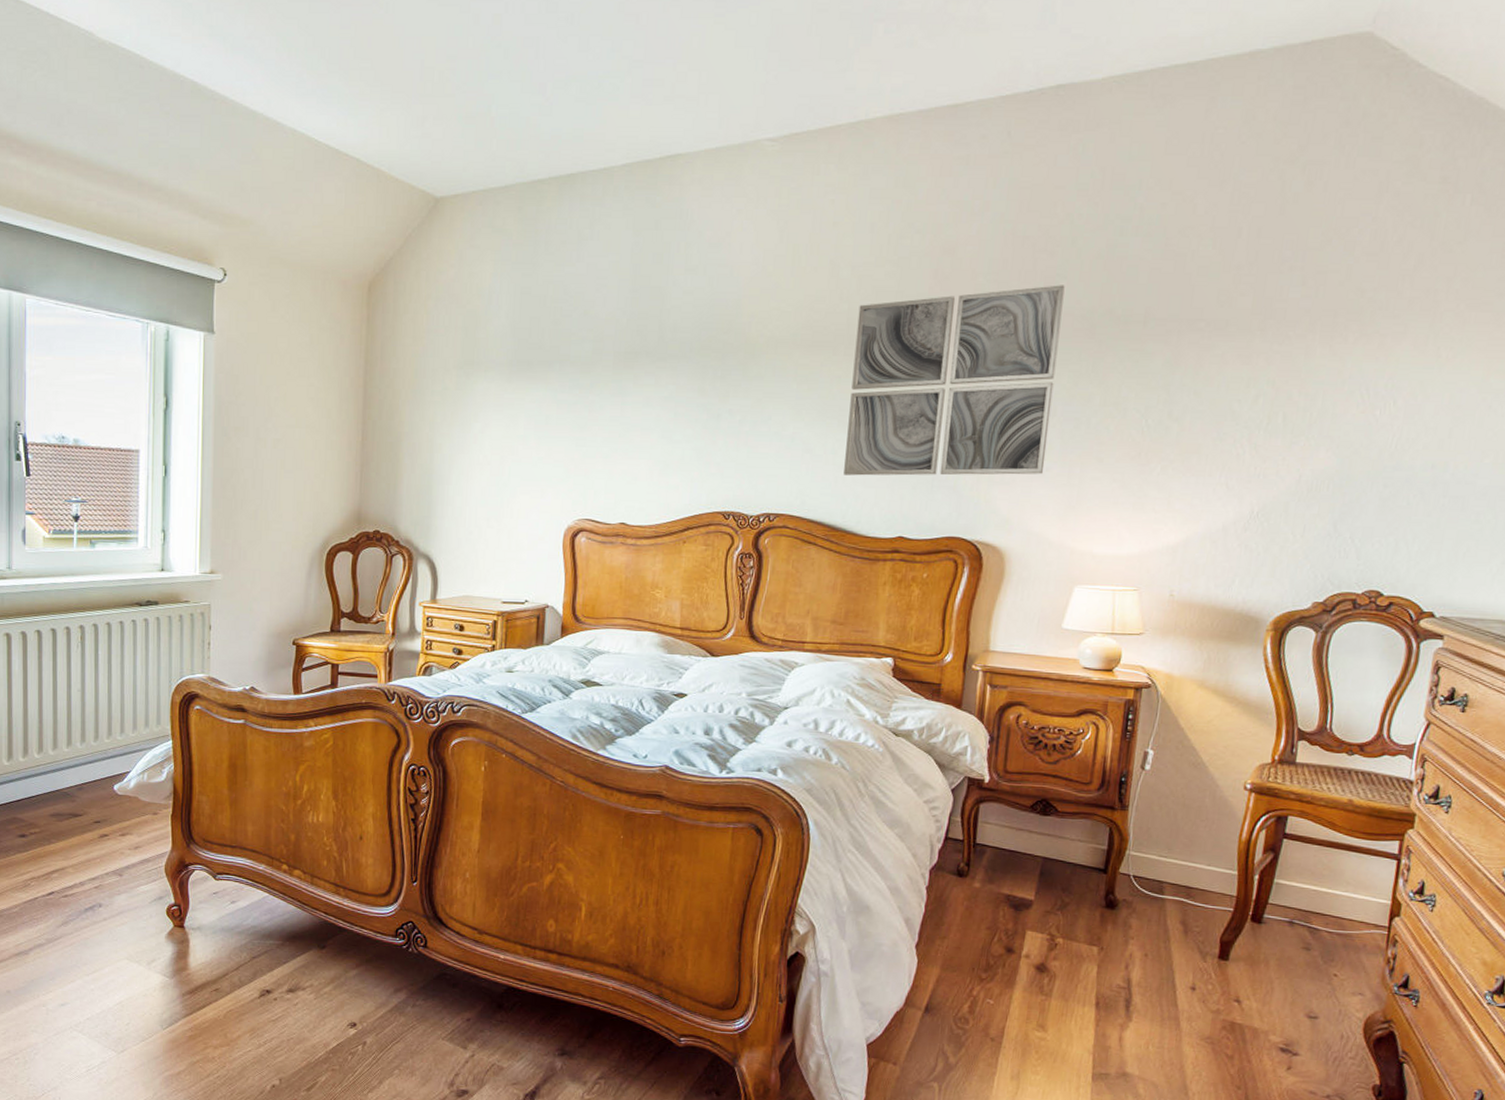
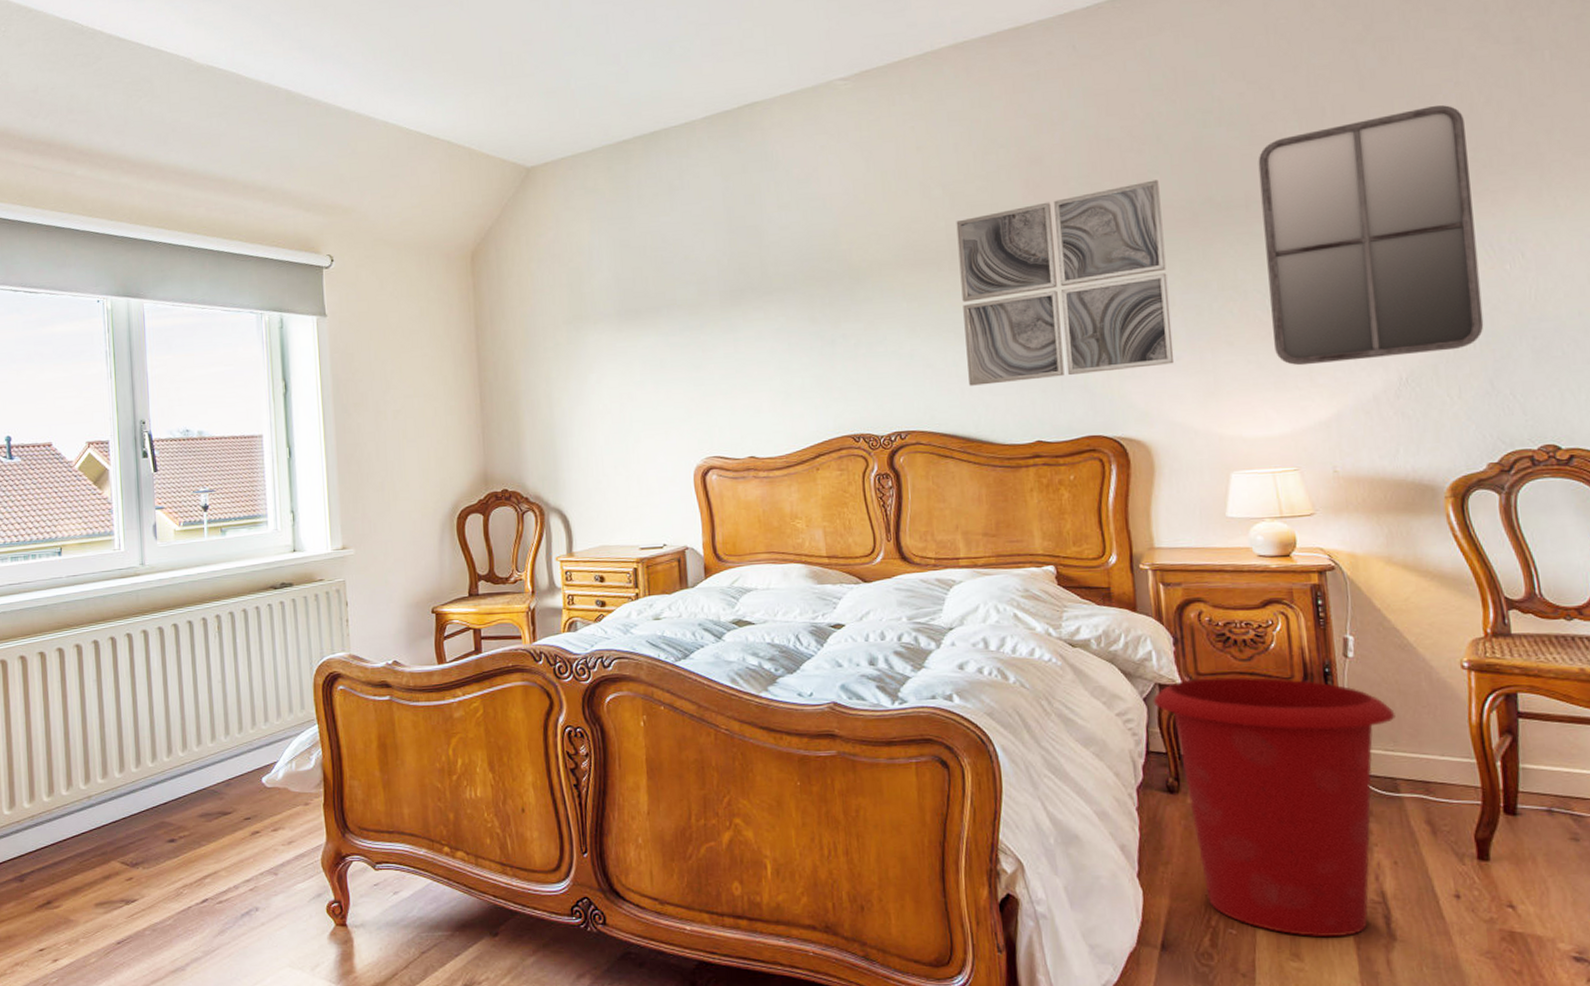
waste bin: none [960,776,1175,1015] -> present [1153,676,1395,938]
home mirror: none [1141,240,1373,490] -> present [1258,105,1484,366]

